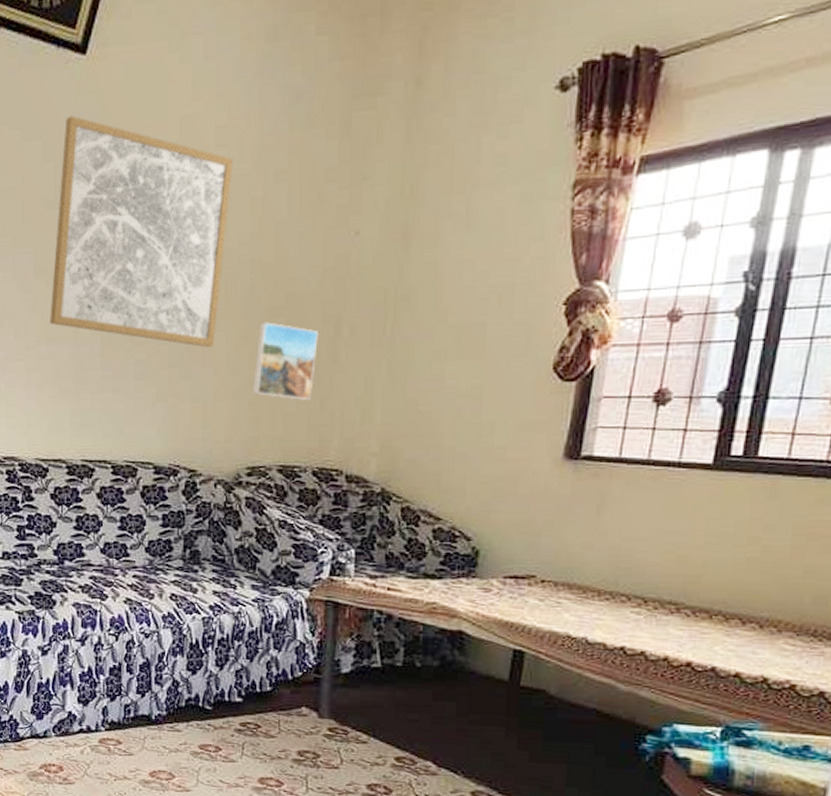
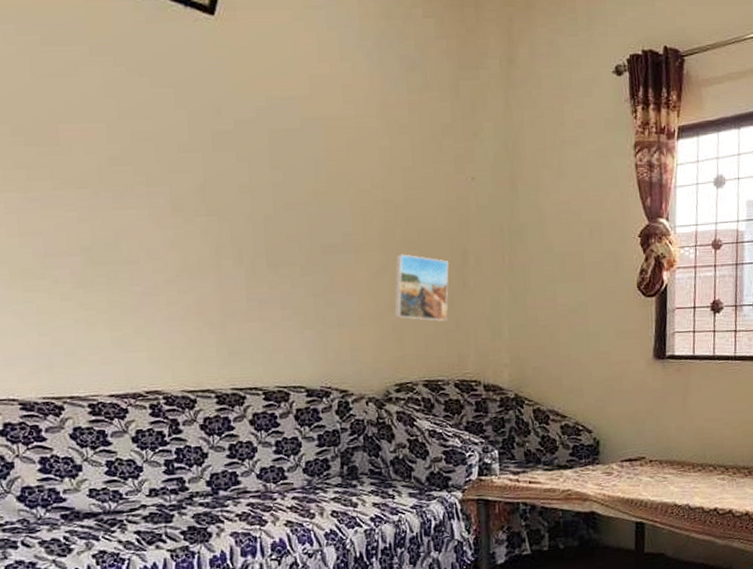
wall art: present [50,115,233,348] -> none [190,68,361,278]

